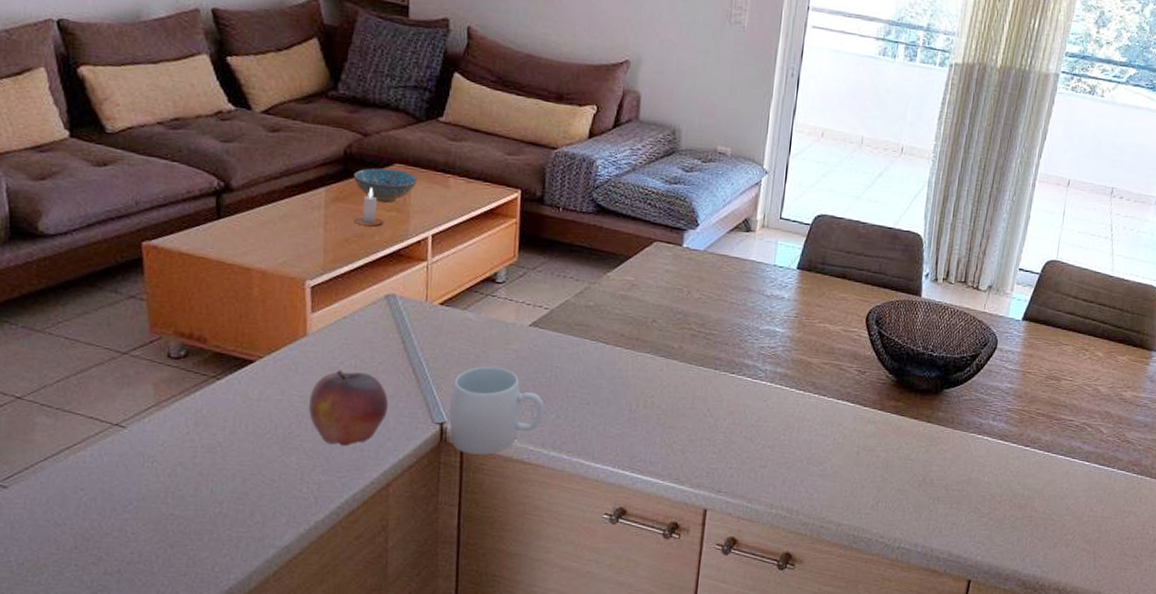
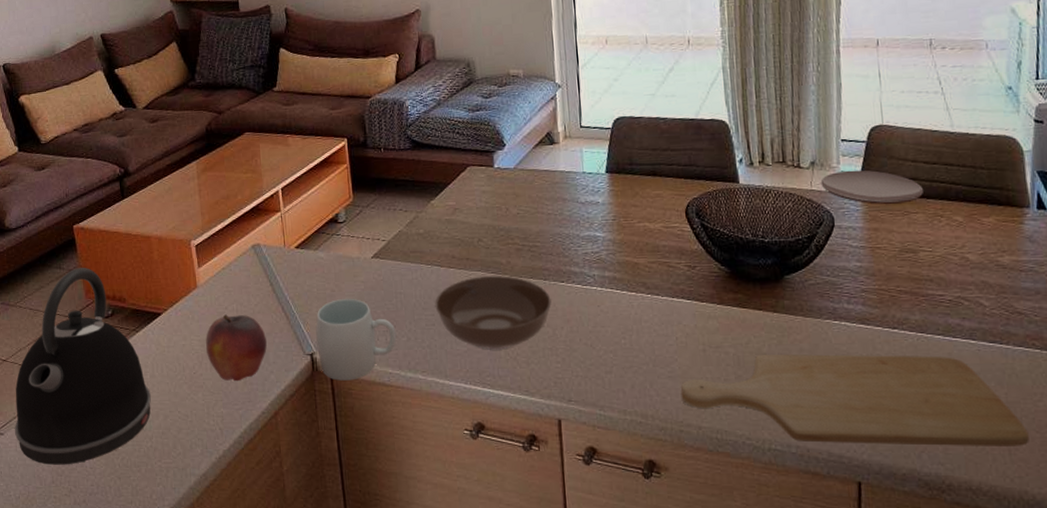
kettle: none [25,294,229,528] -> present [15,267,152,465]
decorative bowl: present [354,168,418,203] -> none [215,137,264,167]
candle: present [354,187,384,227] -> none [220,155,243,189]
bowl: none [593,358,719,435] -> present [434,276,552,349]
chopping board: none [827,461,1113,555] -> present [680,354,1029,446]
plate: none [993,298,1078,335] -> present [820,170,924,204]

